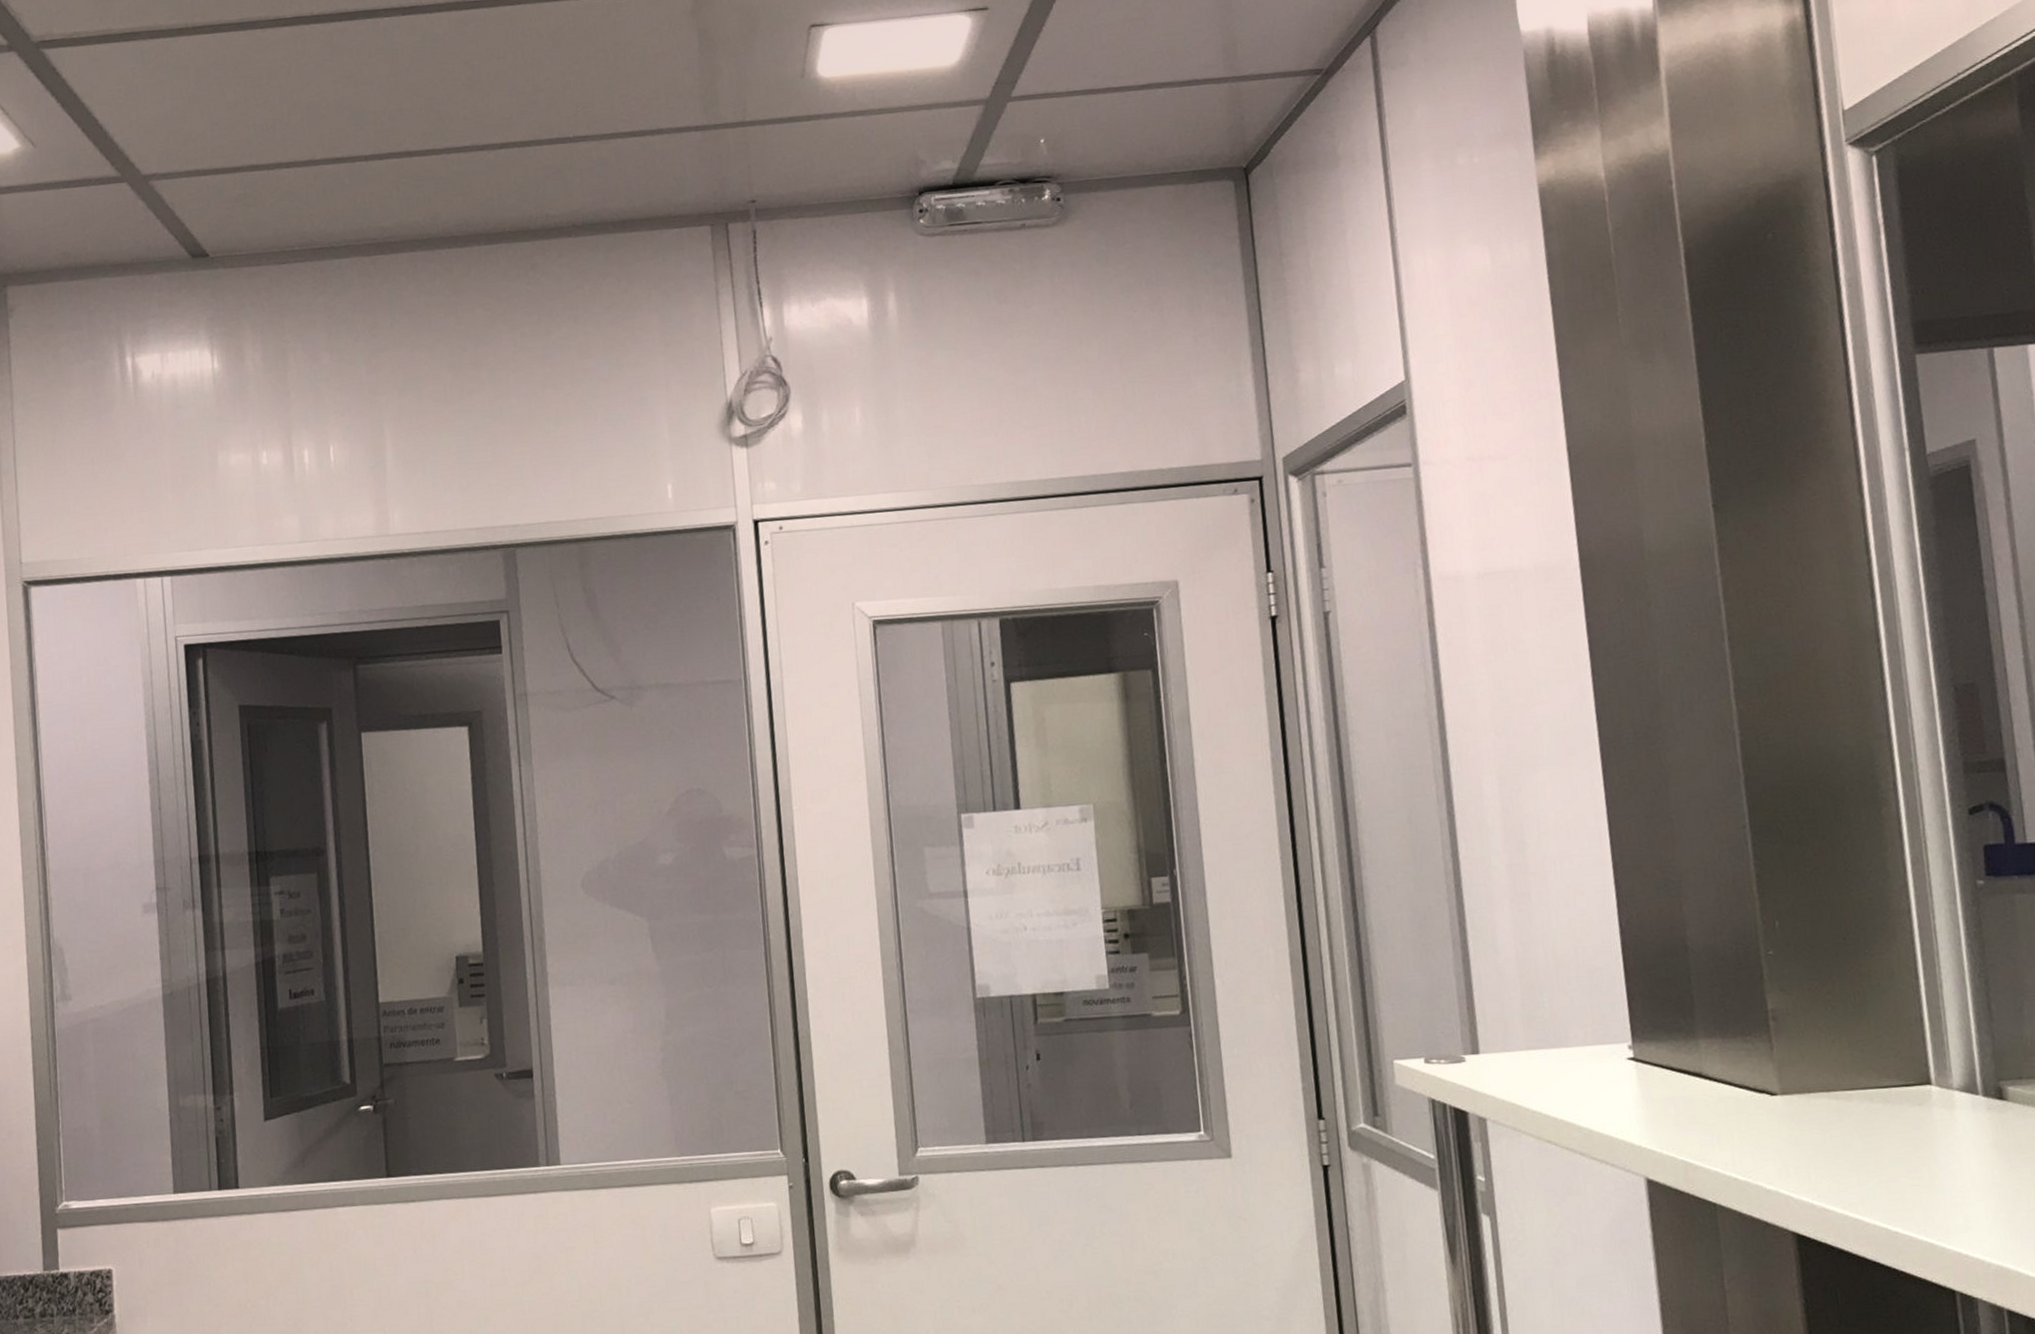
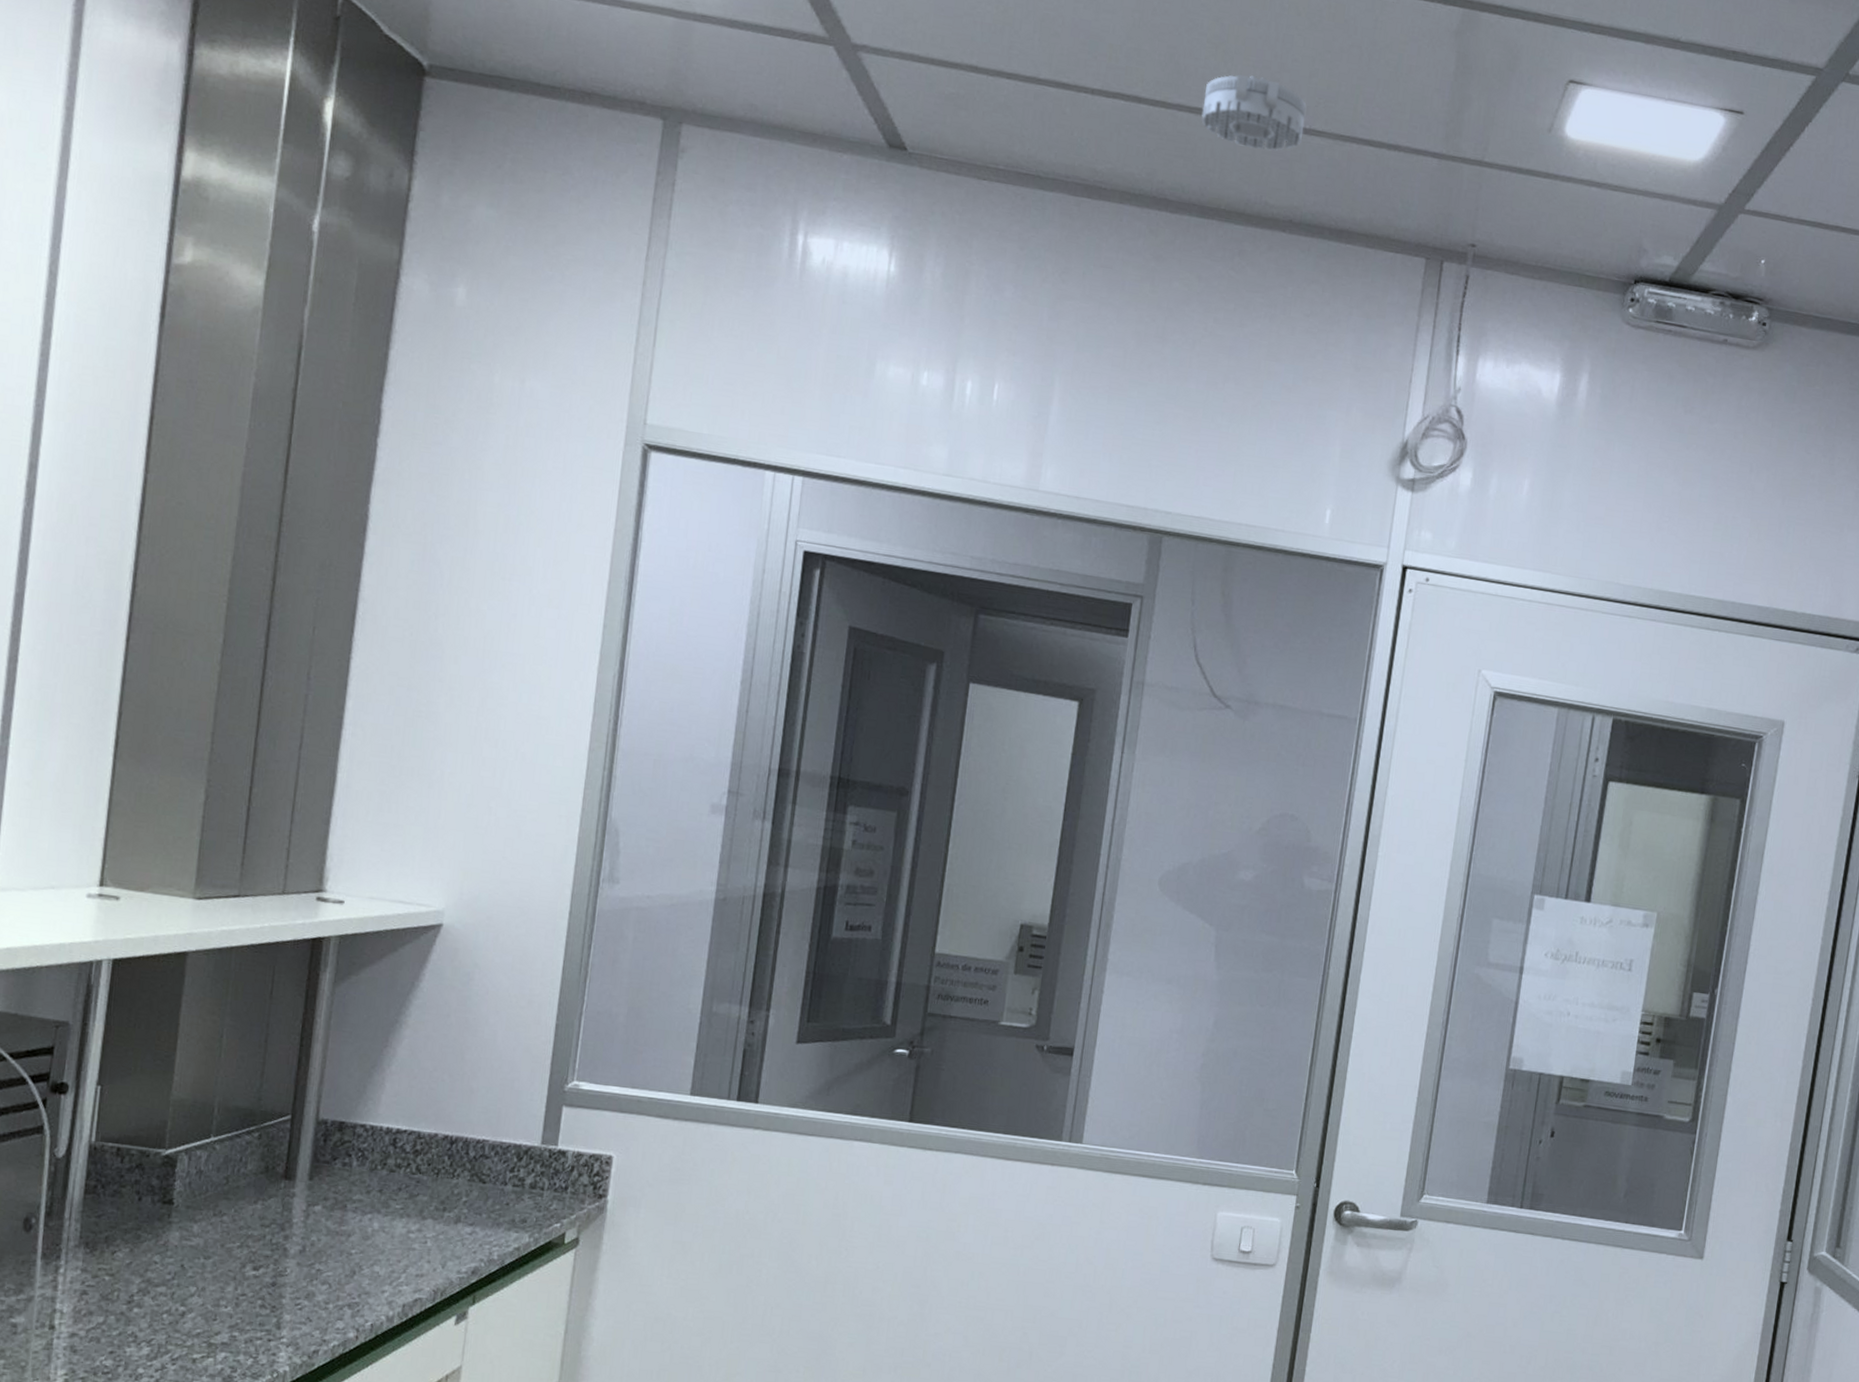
smoke detector: none [469,102,569,170] -> present [1201,74,1307,151]

